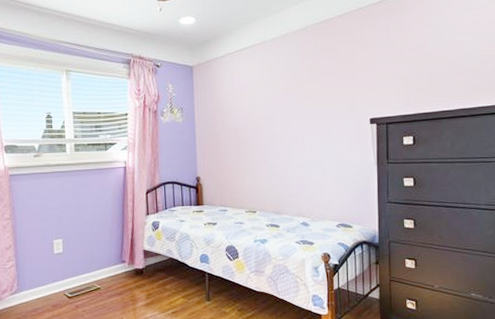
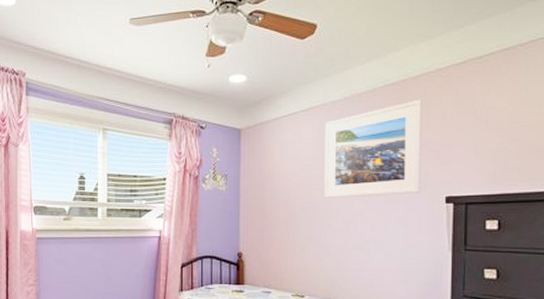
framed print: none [266,35,350,124] -> present [324,99,422,198]

